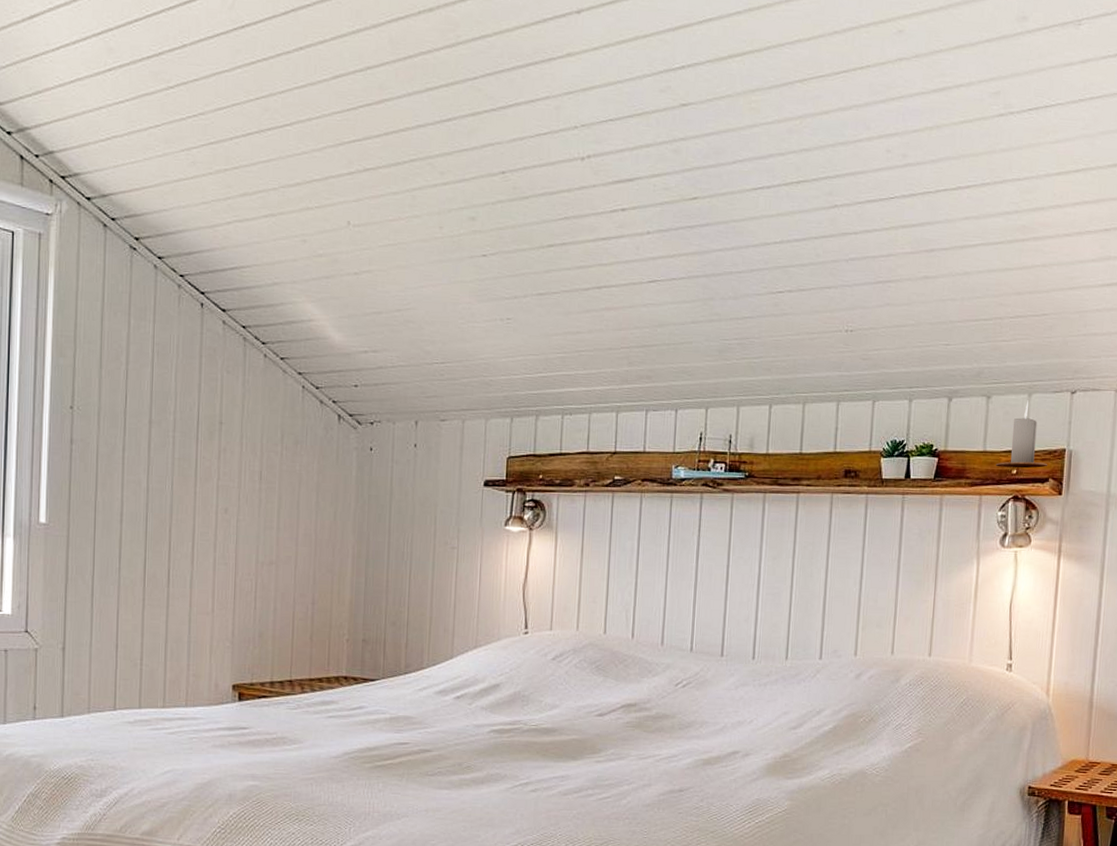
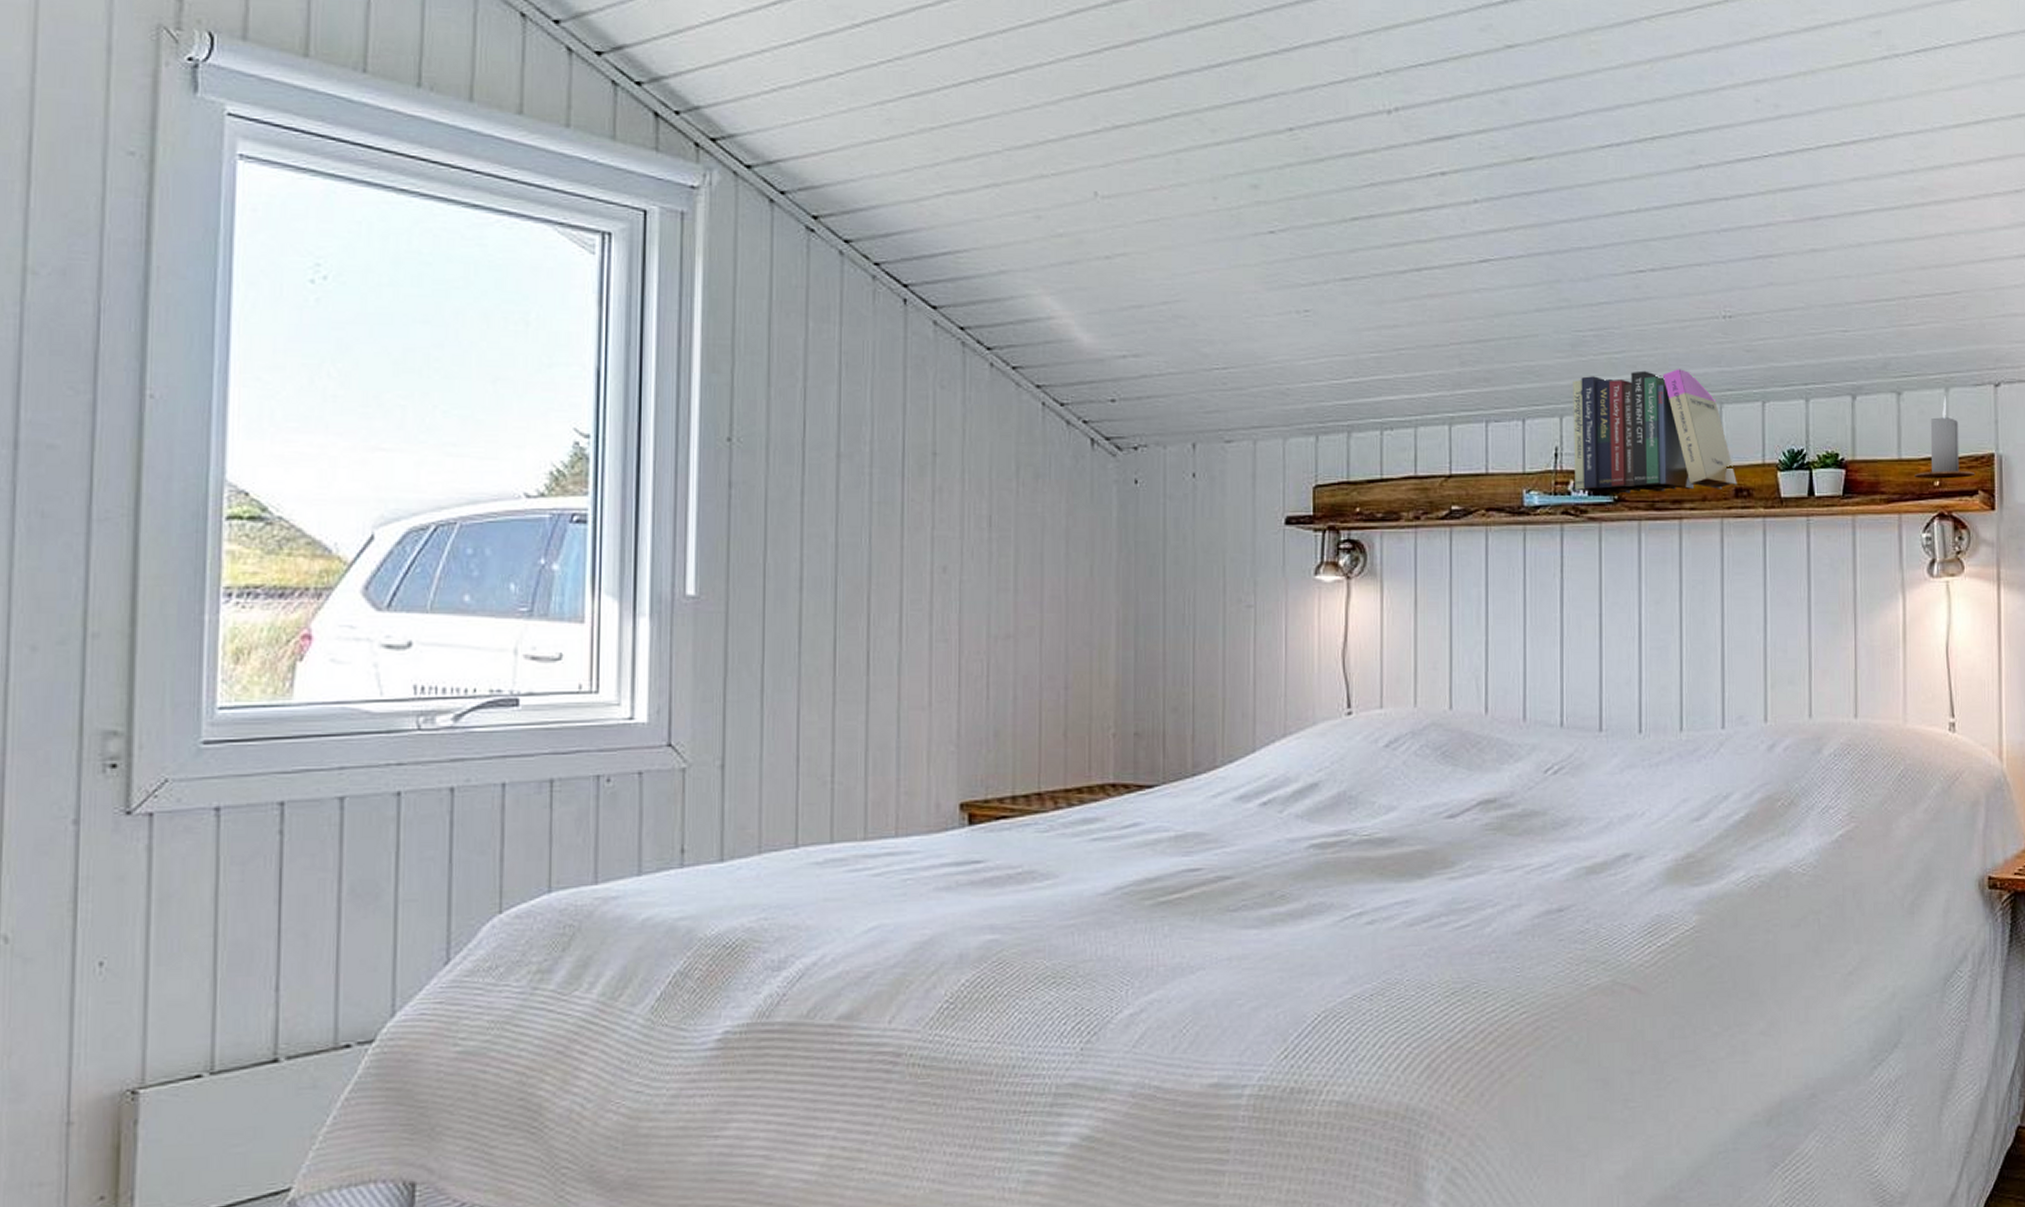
books: none [714,372,847,472] -> present [1573,369,1737,495]

